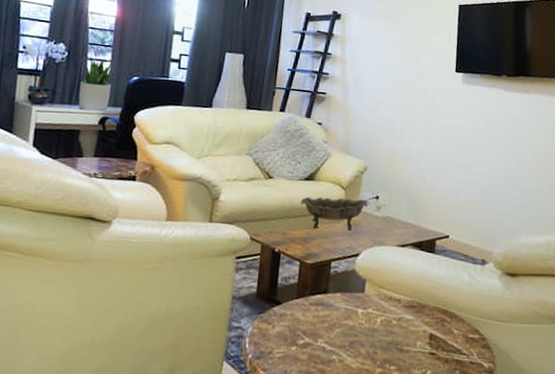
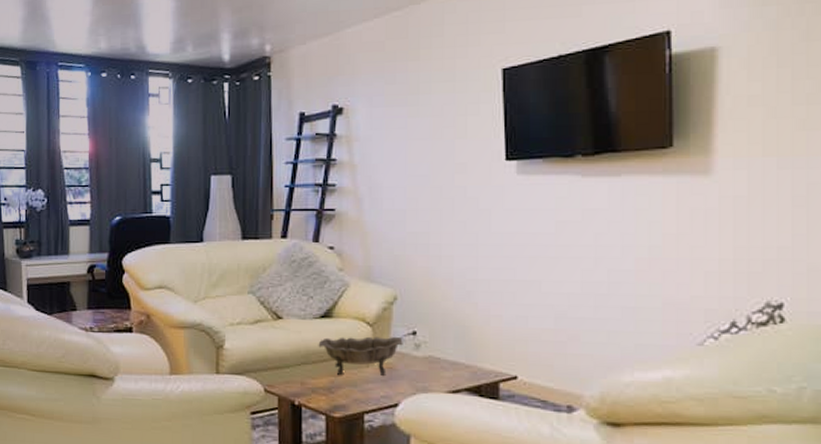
planter: present [78,58,115,112] -> none [63,199,94,260]

